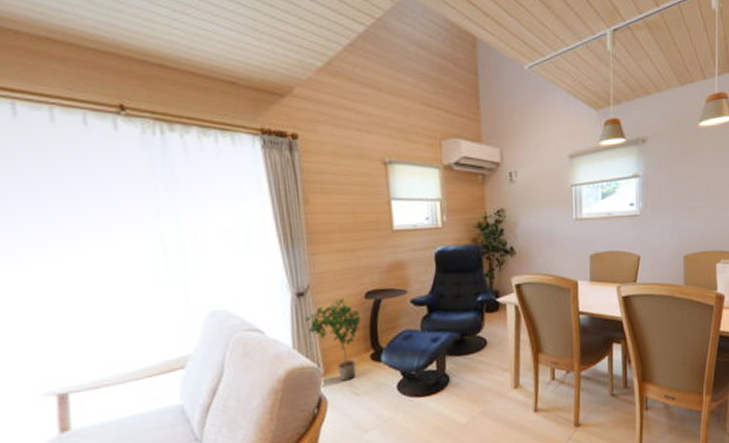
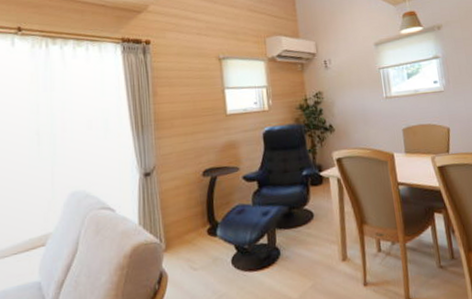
potted plant: present [305,298,362,381] -> none [150,176,200,256]

